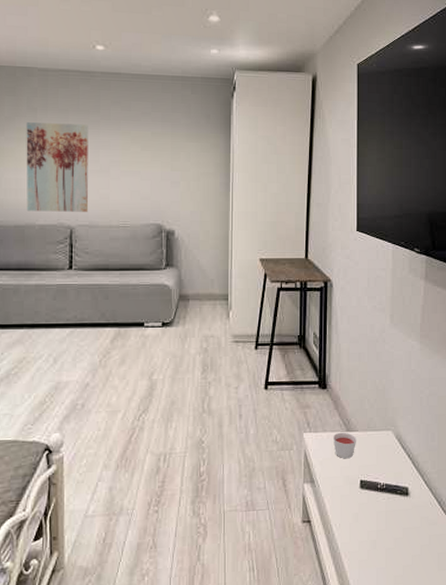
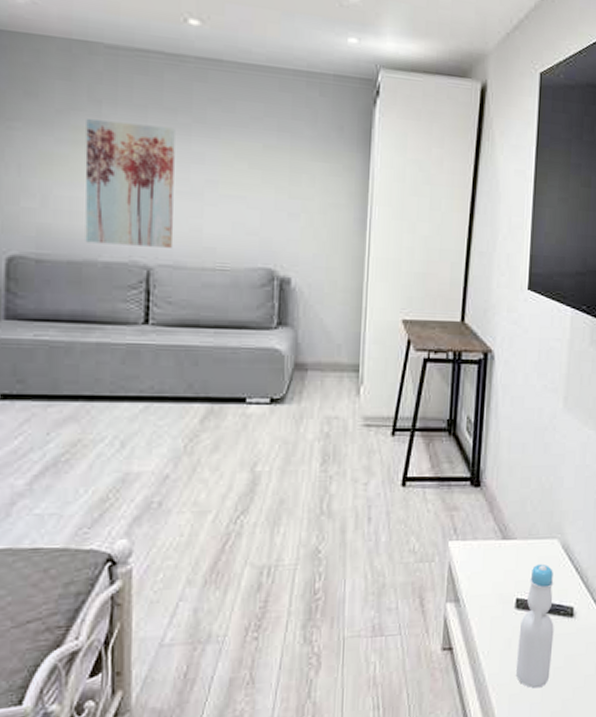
candle: present [333,432,357,459] -> none [485,540,515,573]
bottle: none [363,451,393,556] -> present [515,563,554,689]

